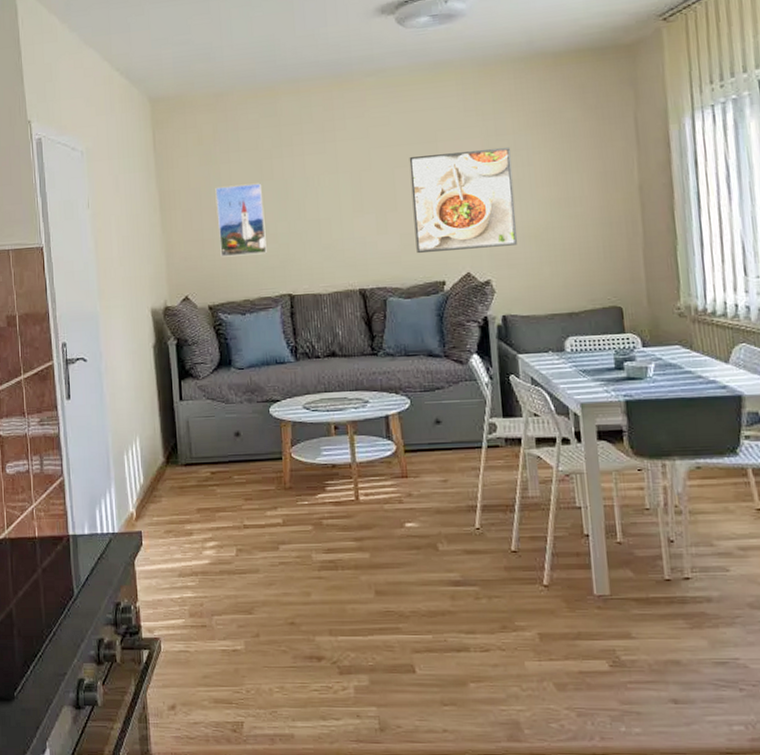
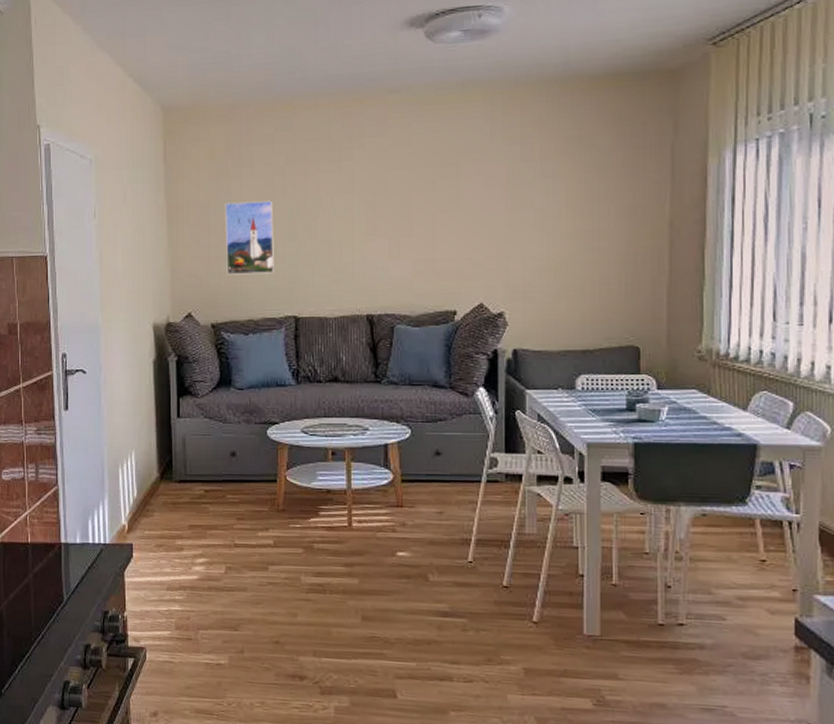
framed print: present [409,148,518,253] -> none [428,175,536,280]

